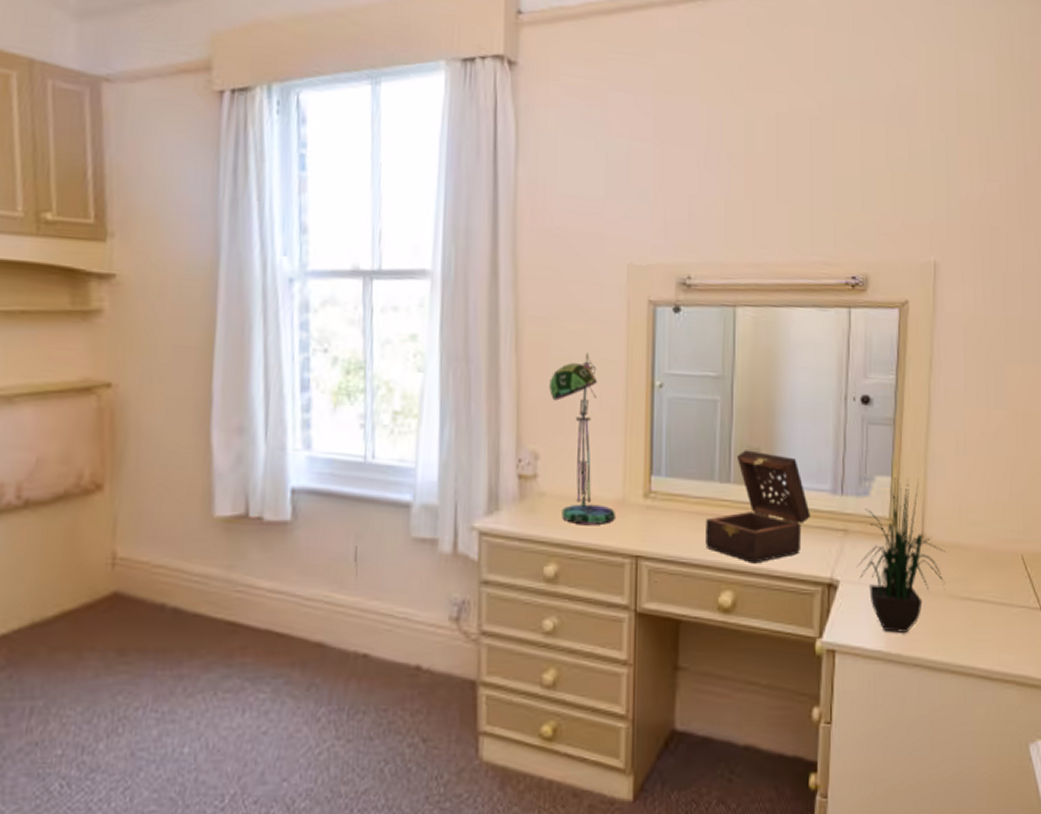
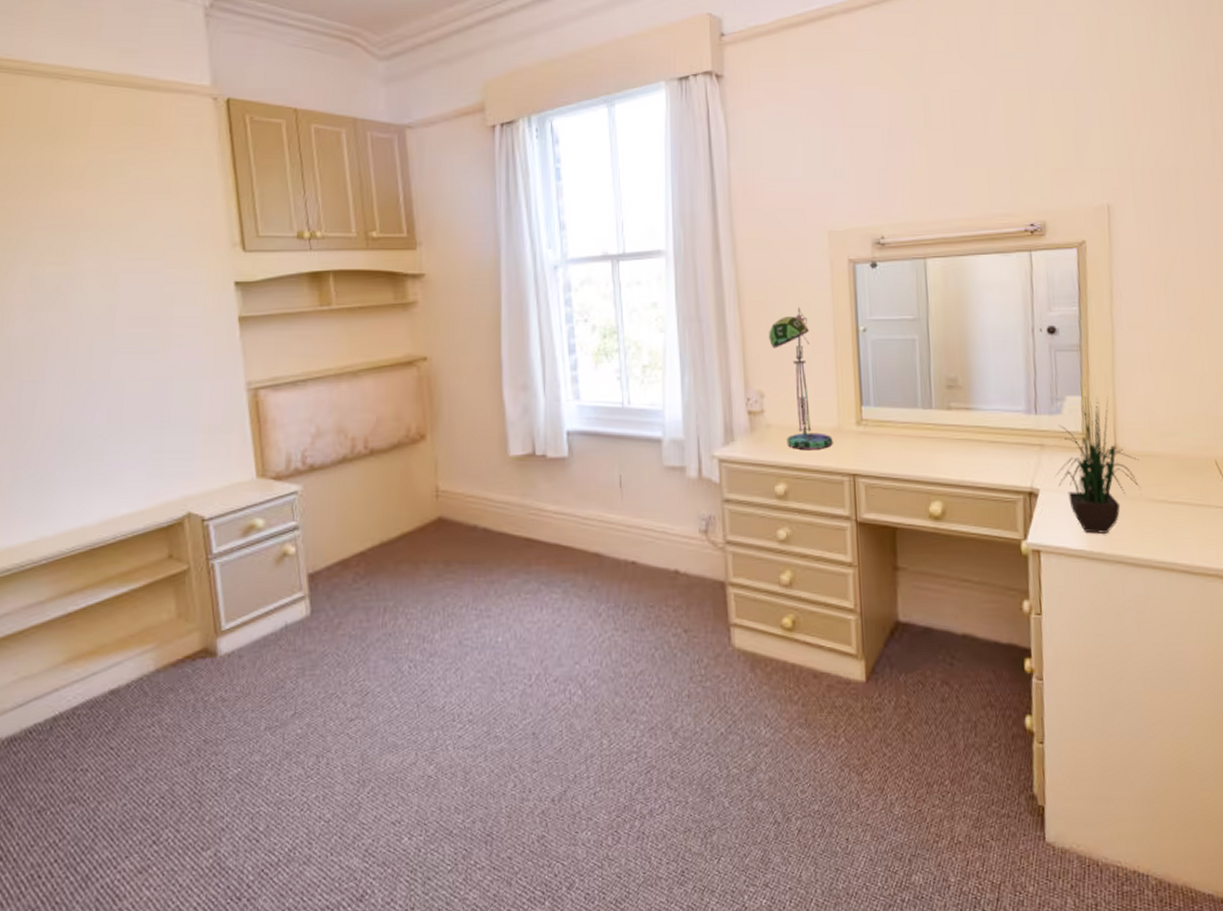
jewelry box: present [705,450,810,564] -> none [913,380,1008,477]

